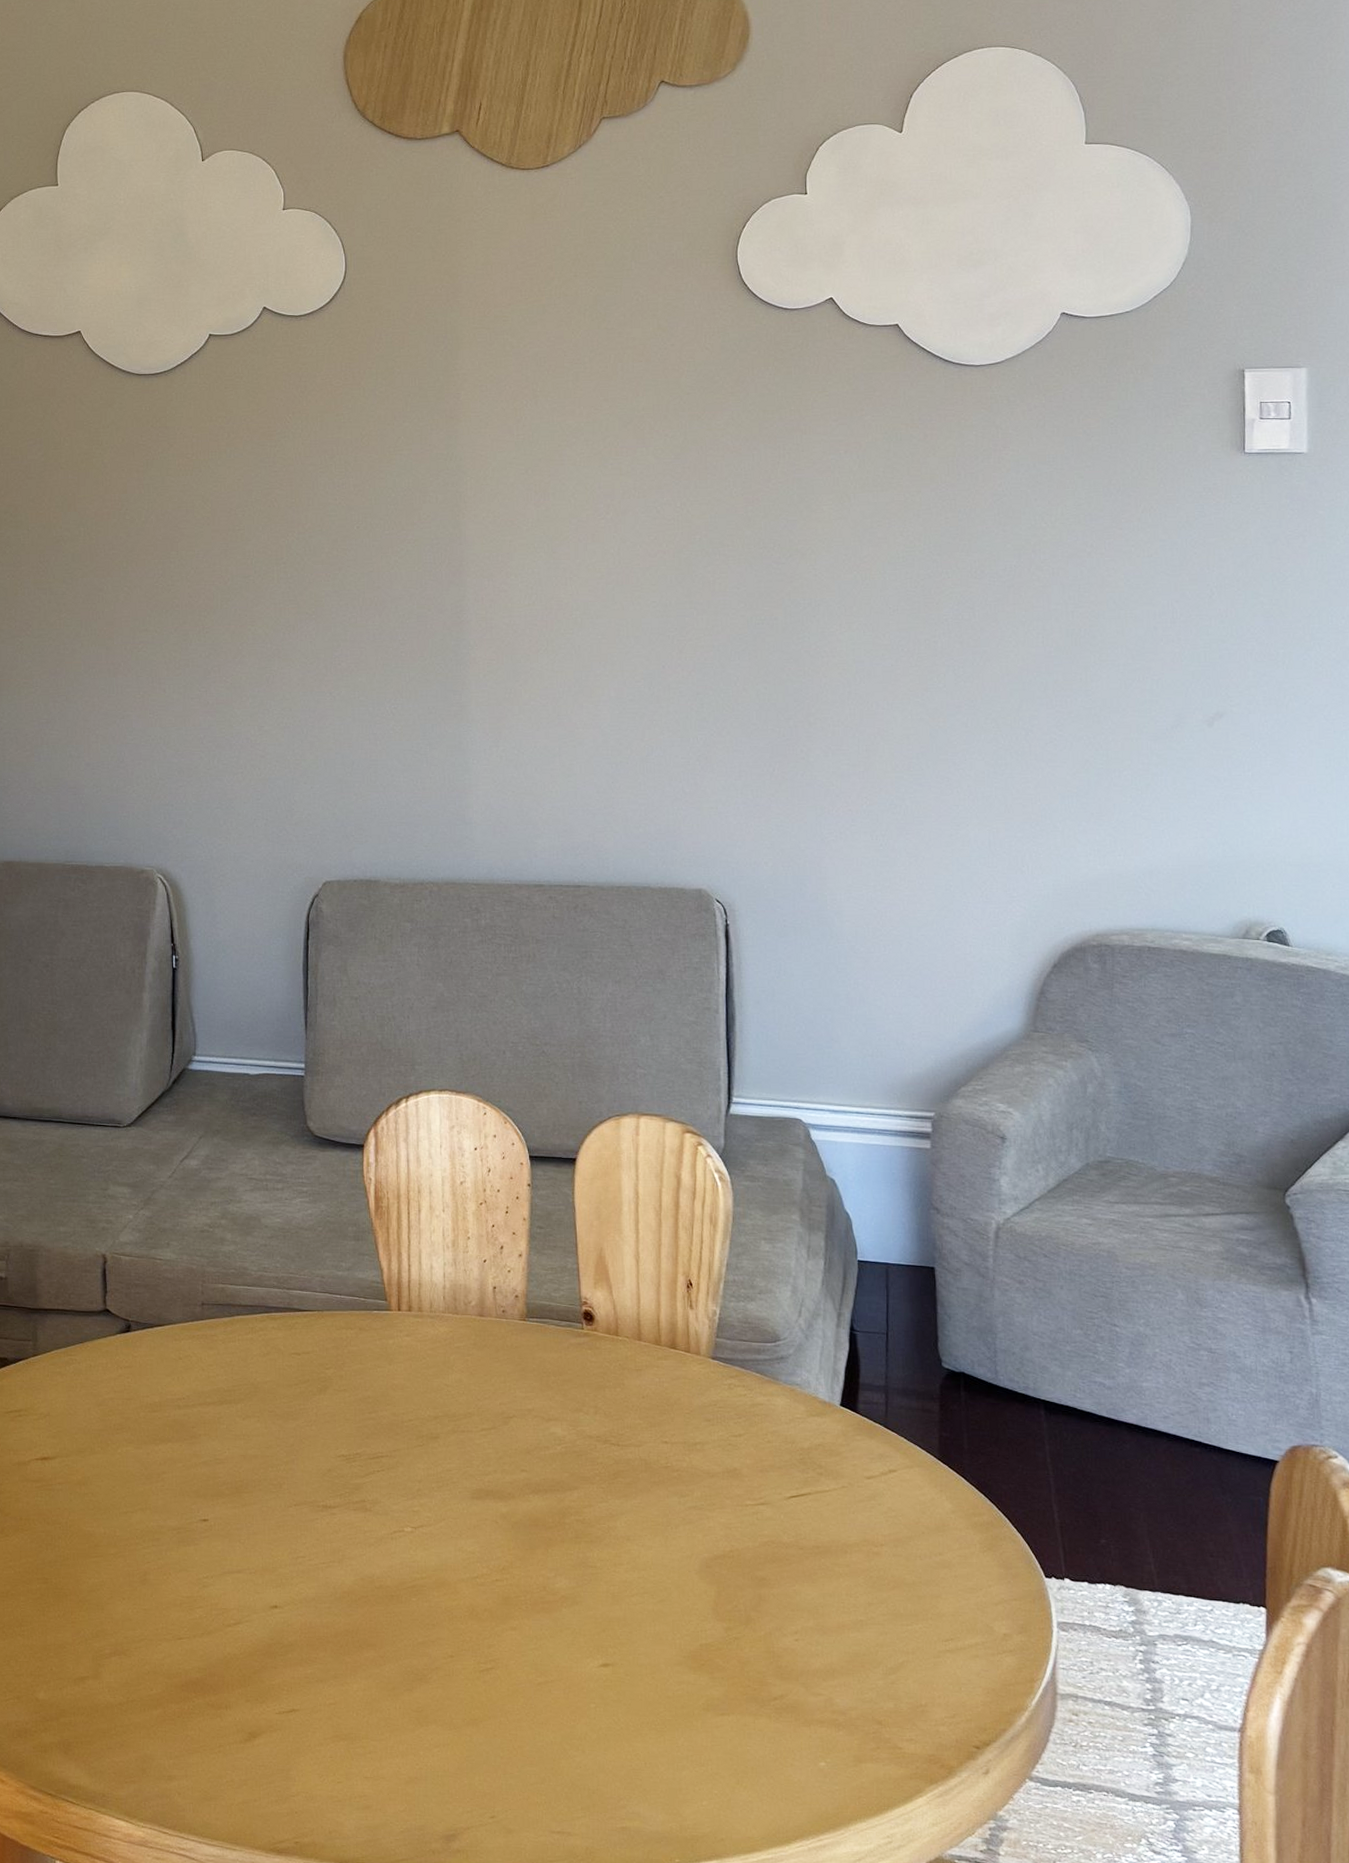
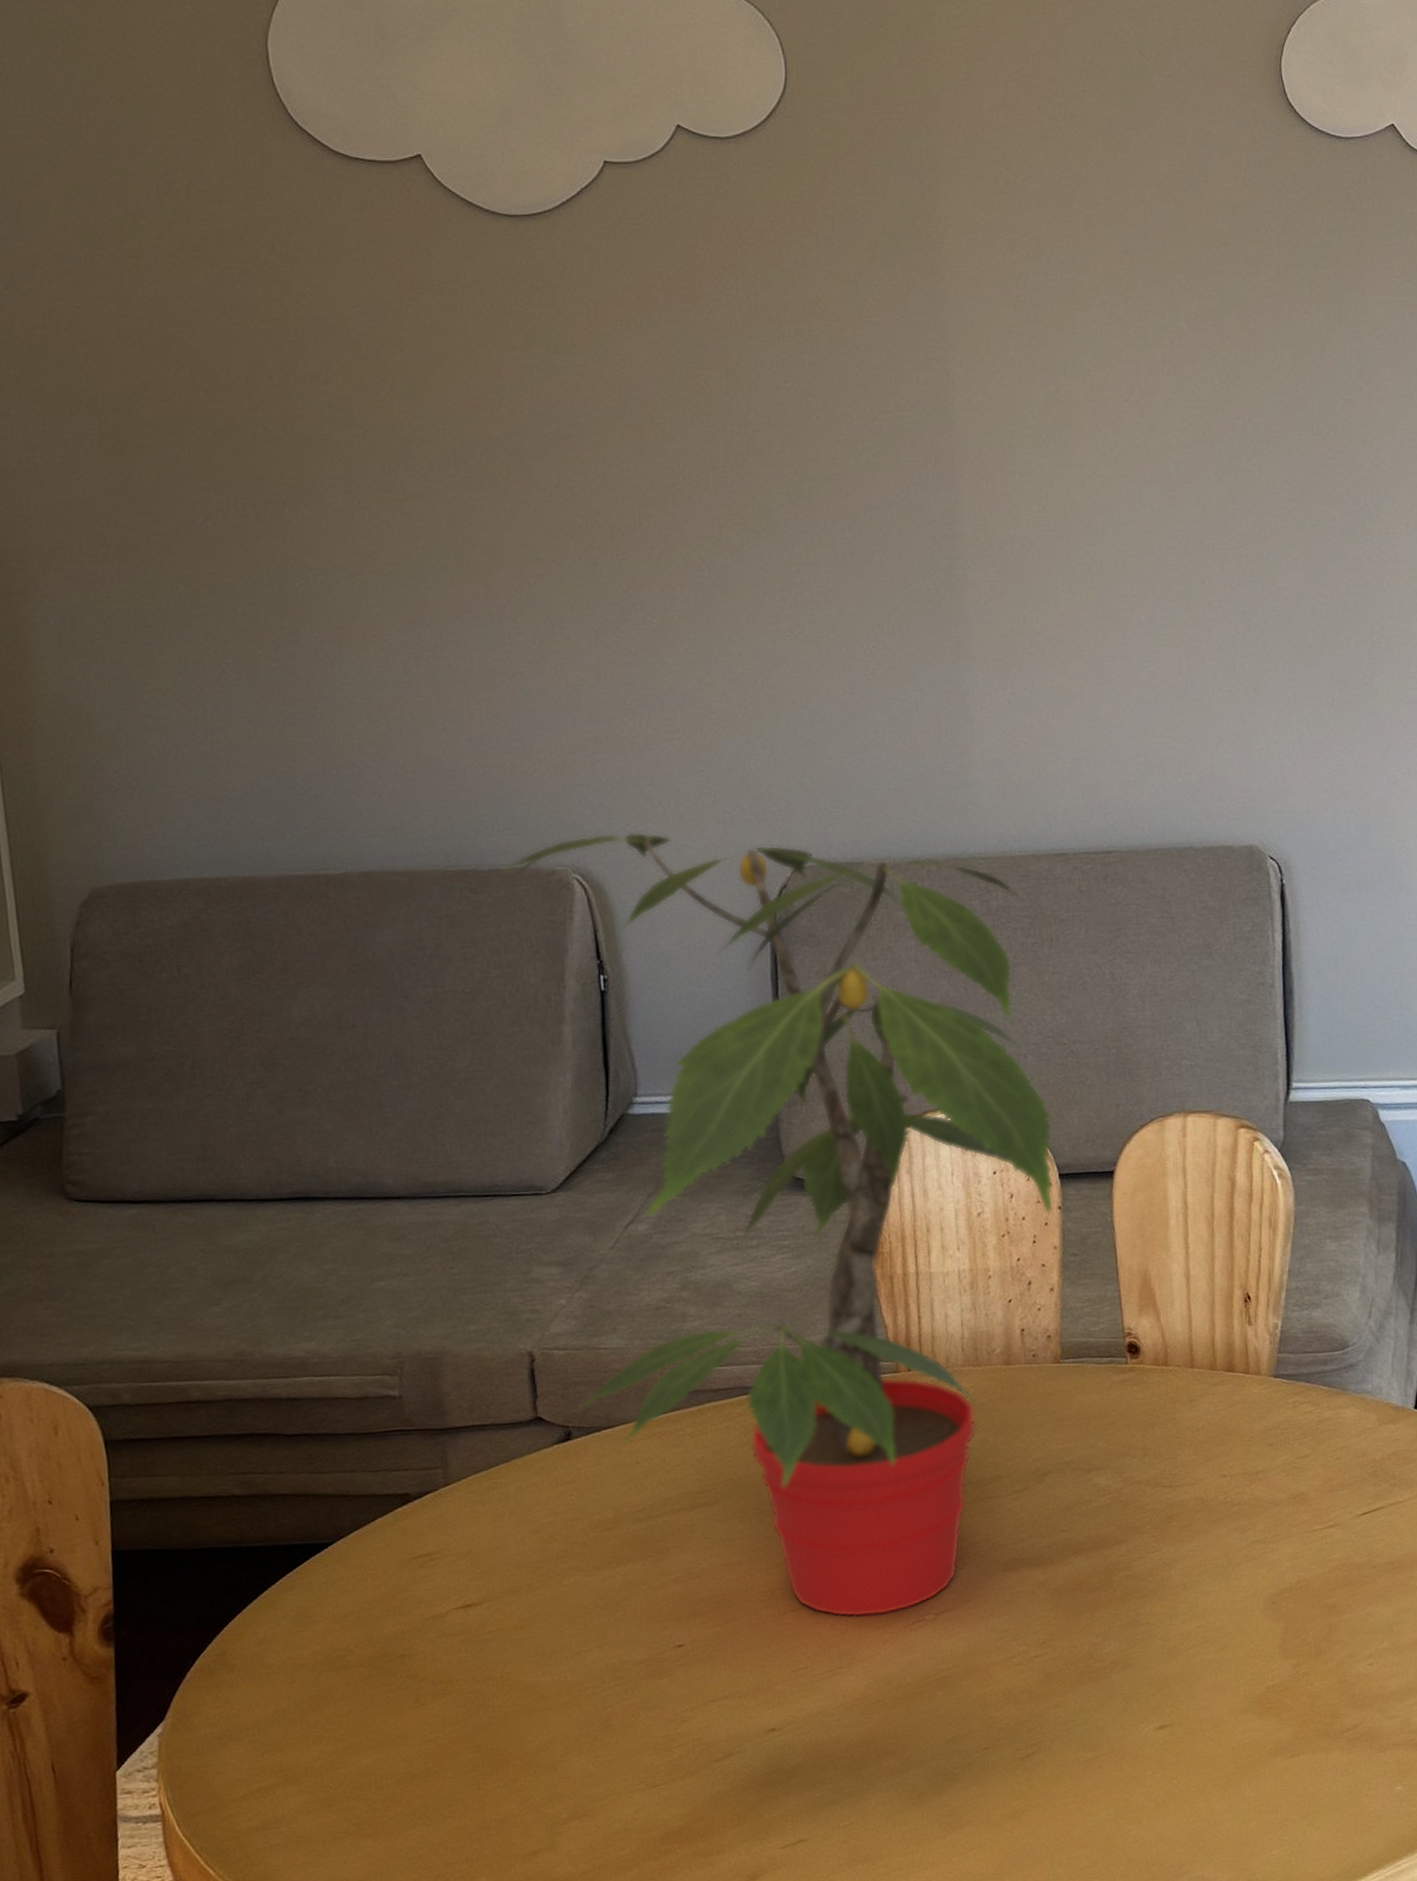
potted plant: none [103,844,526,1522] -> present [499,832,1054,1618]

